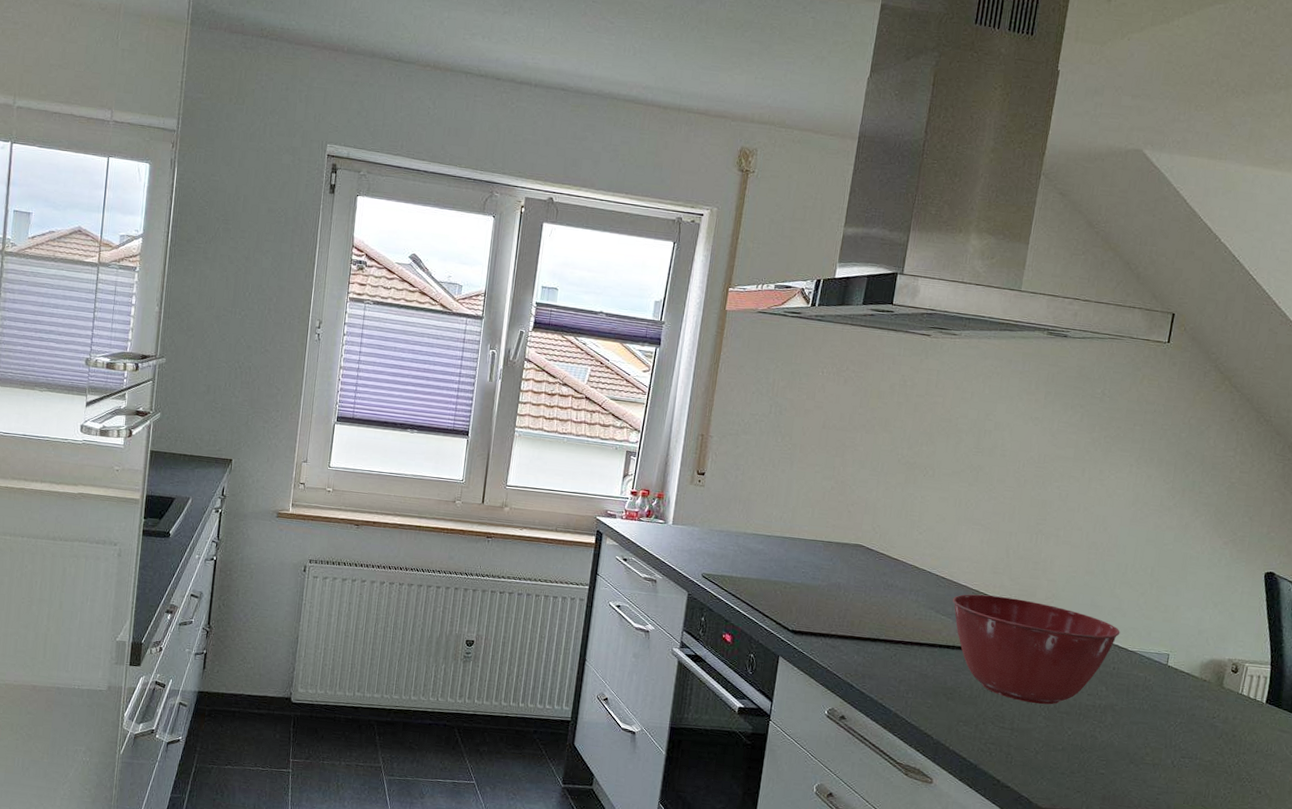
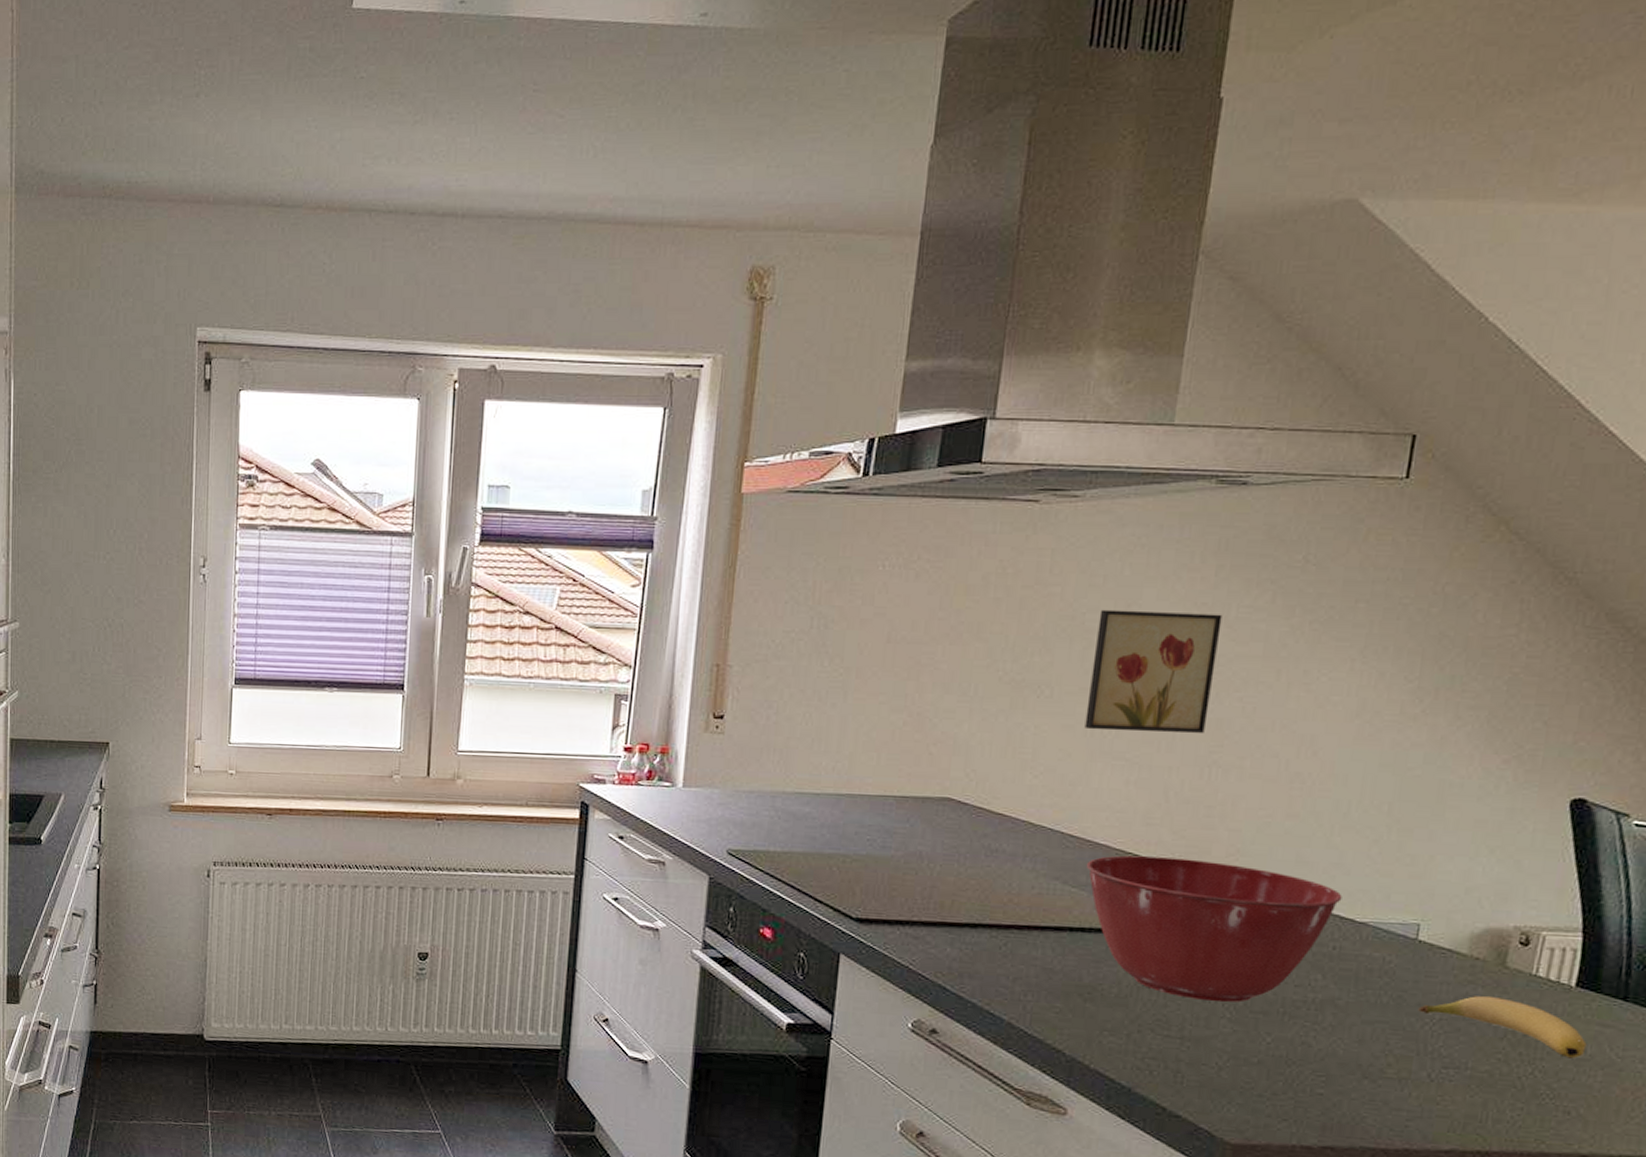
wall art: none [955,416,1049,510] -> present [1084,609,1223,734]
banana: none [1167,707,1272,754] -> present [1418,996,1587,1059]

